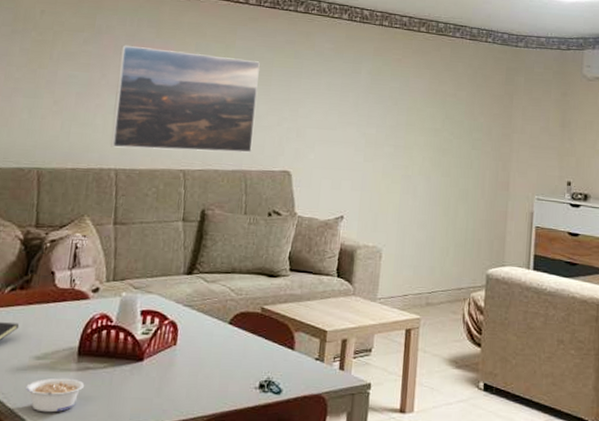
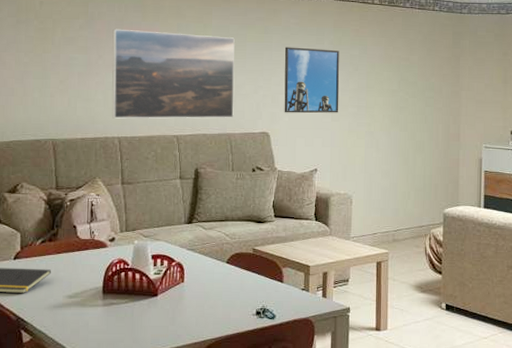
legume: present [26,377,85,413] -> none [63,312,111,341]
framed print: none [310,74,378,153] -> present [284,47,340,114]

